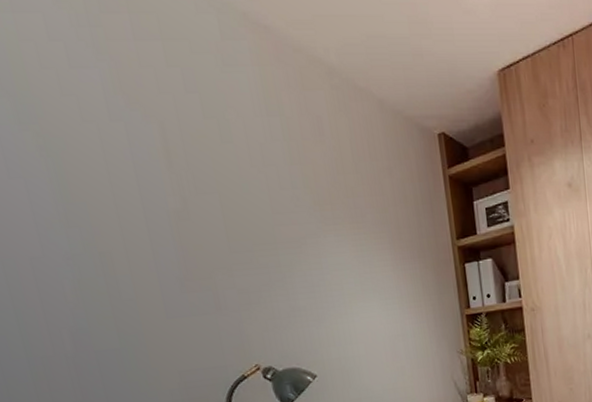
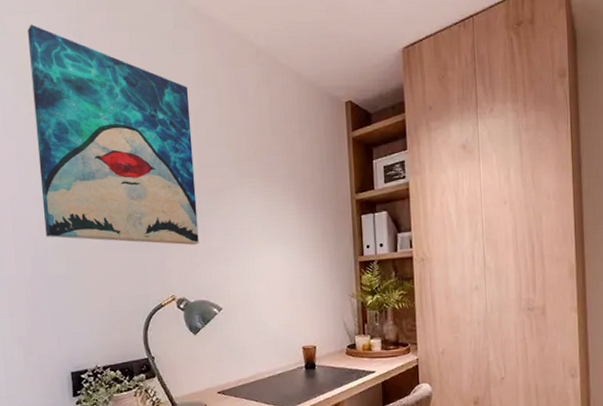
wall art: none [18,28,282,306] -> present [28,24,199,245]

